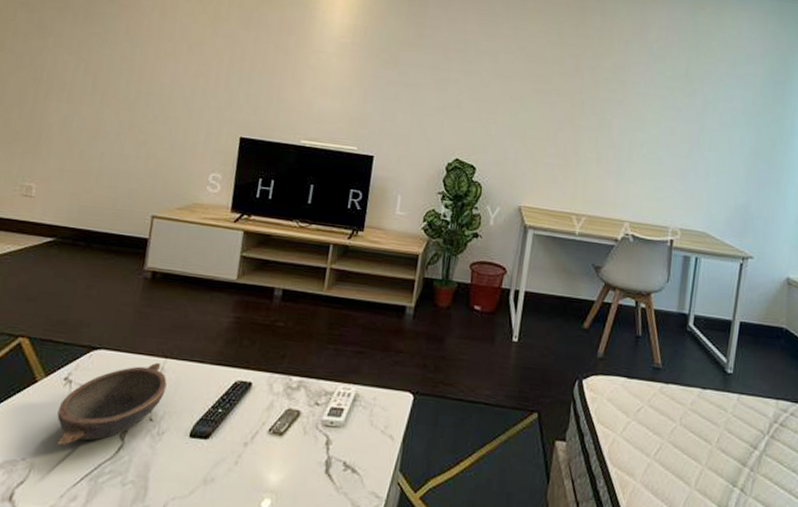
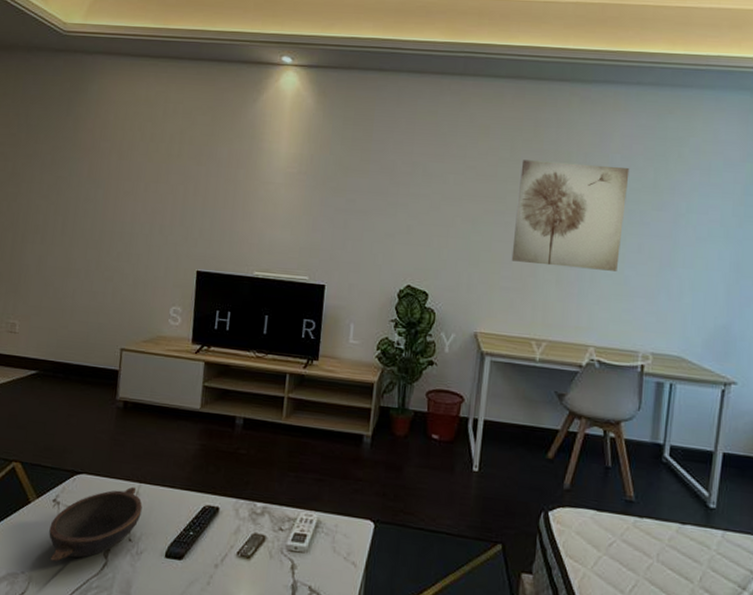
wall art: none [556,44,665,152] -> present [511,160,630,271]

